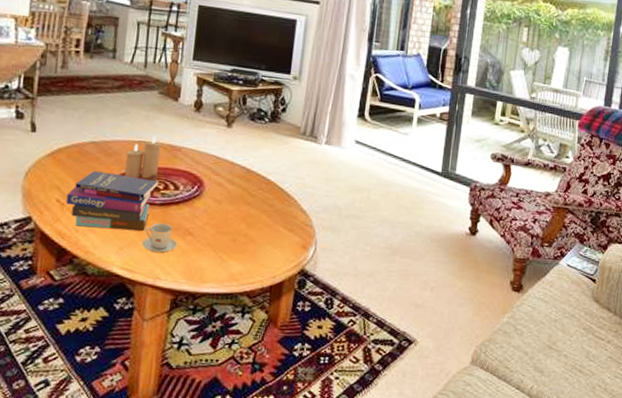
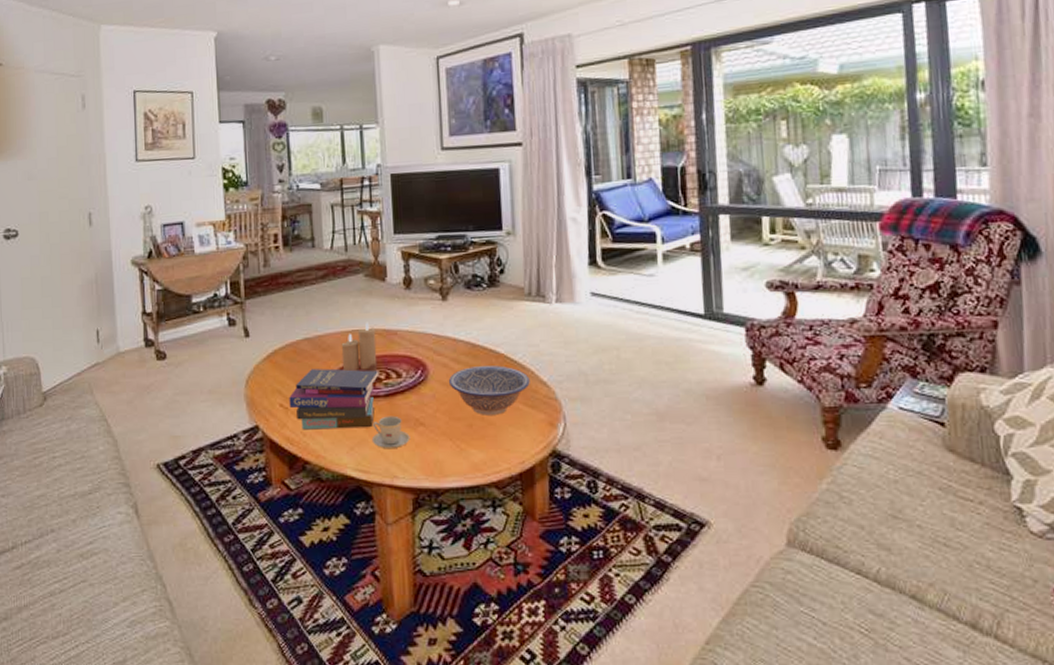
decorative bowl: none [220,189,293,234] -> present [448,365,530,415]

